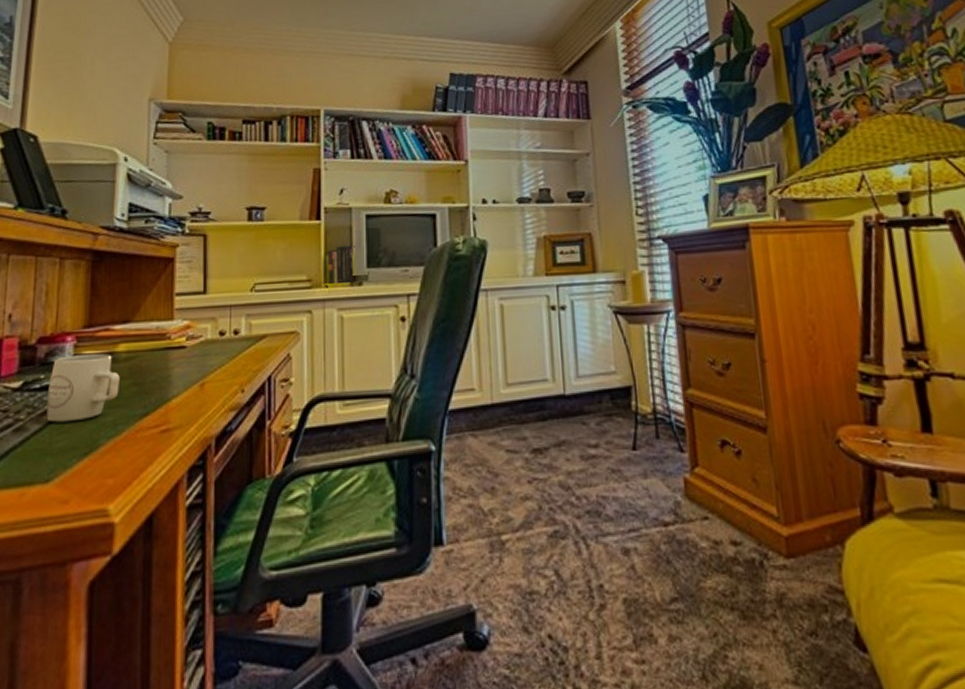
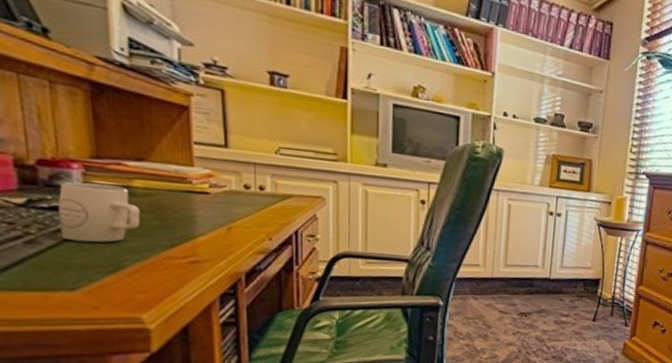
books: present [328,246,369,285] -> none [354,128,394,165]

